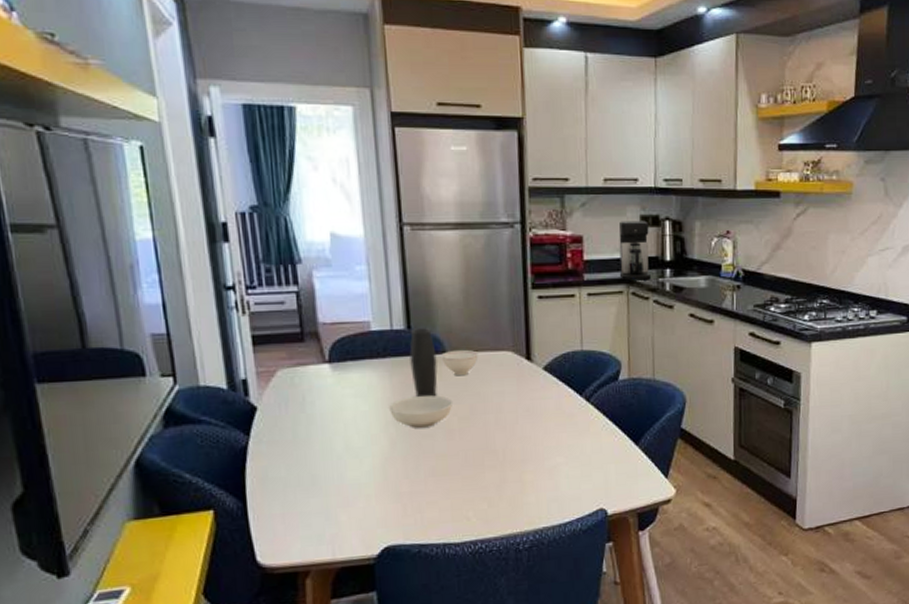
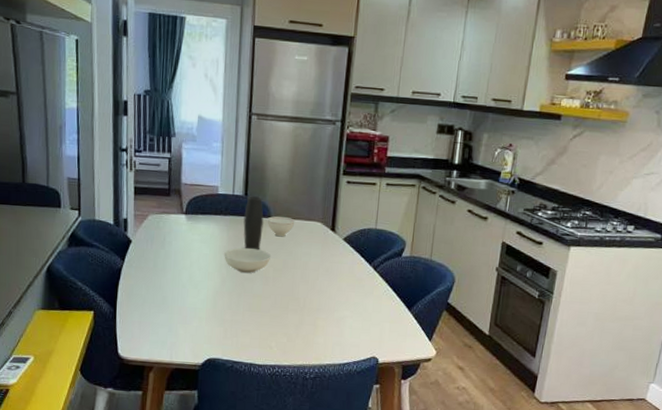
coffee maker: present [619,220,651,281] -> none [415,127,444,178]

